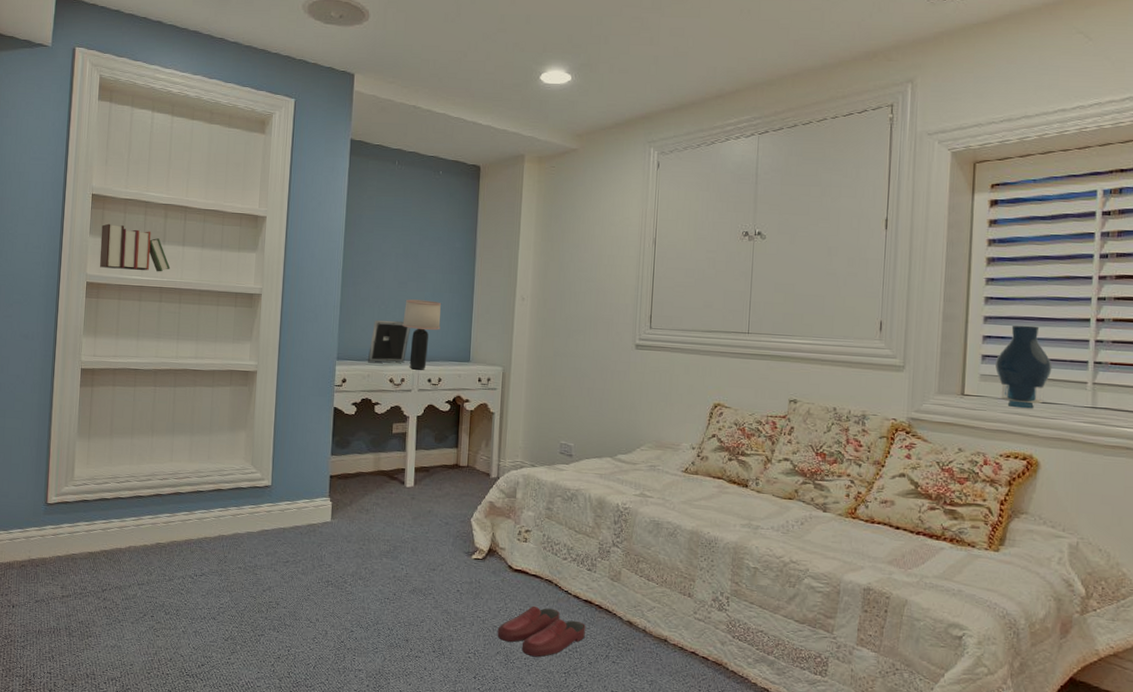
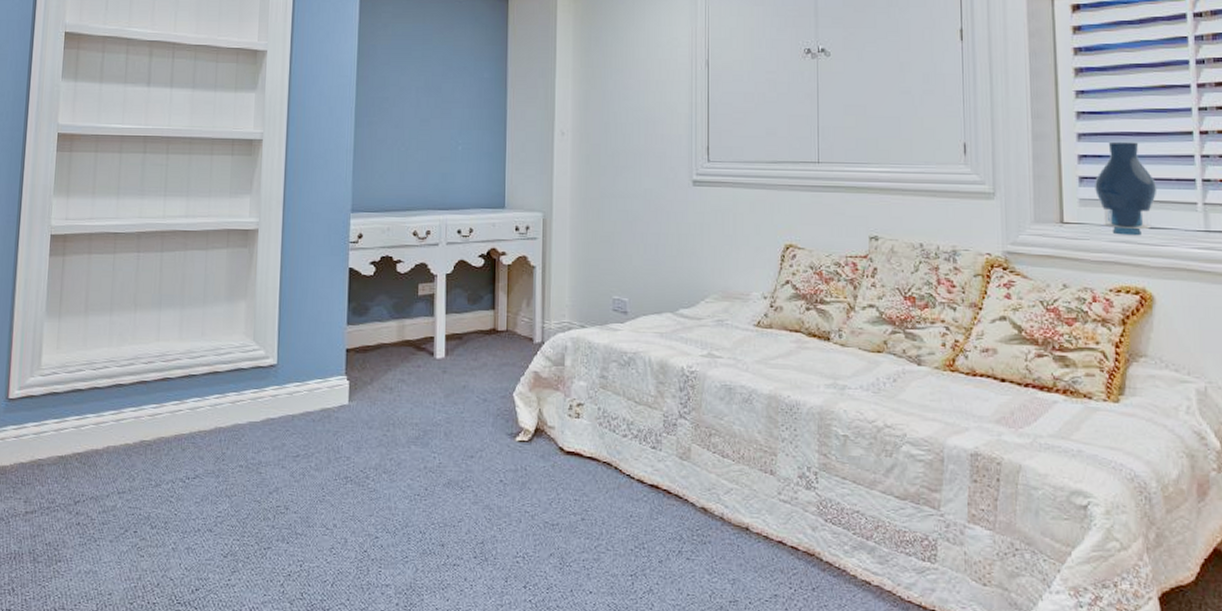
books: present [99,223,171,272] -> none [73,65,156,119]
picture frame: present [367,319,410,363] -> none [386,163,435,214]
table lamp: present [402,299,442,370] -> none [426,139,471,220]
slippers: present [497,605,586,657] -> none [549,494,653,558]

